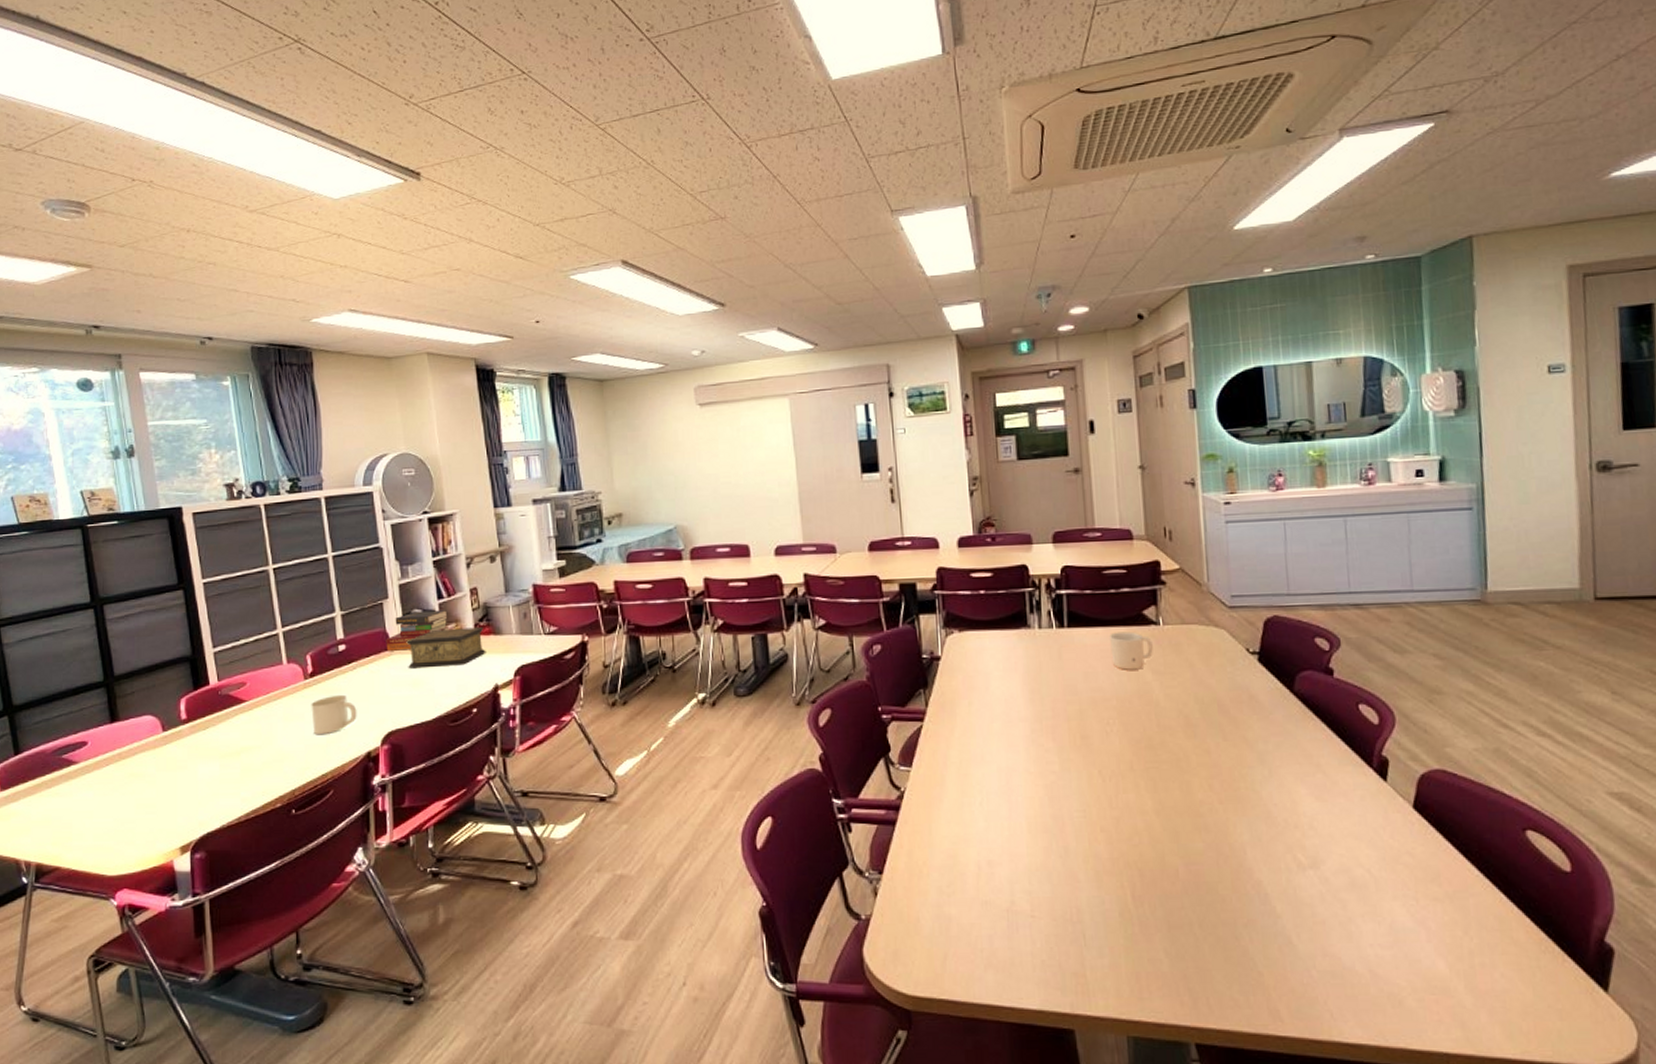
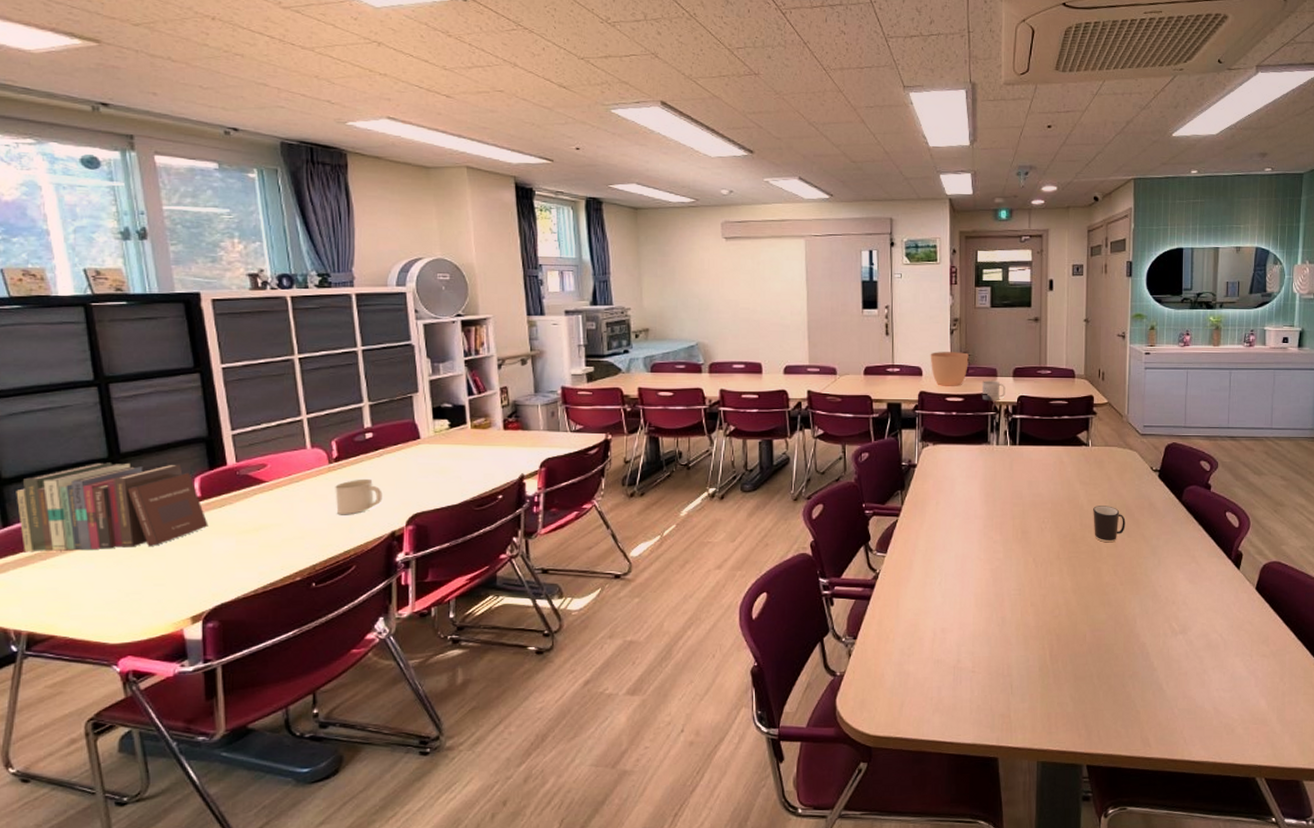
books: none [25,685,194,781] -> present [16,462,208,553]
books: present [386,610,448,651] -> none [414,405,477,441]
decorative box: present [406,627,486,669] -> none [435,422,514,458]
flower pot: none [947,517,995,560] -> present [930,352,969,386]
mug: none [1013,549,1045,575] -> present [981,380,1005,401]
mug: present [1110,631,1153,670] -> none [1050,450,1082,480]
mug: none [1173,700,1219,749] -> present [1093,506,1126,543]

